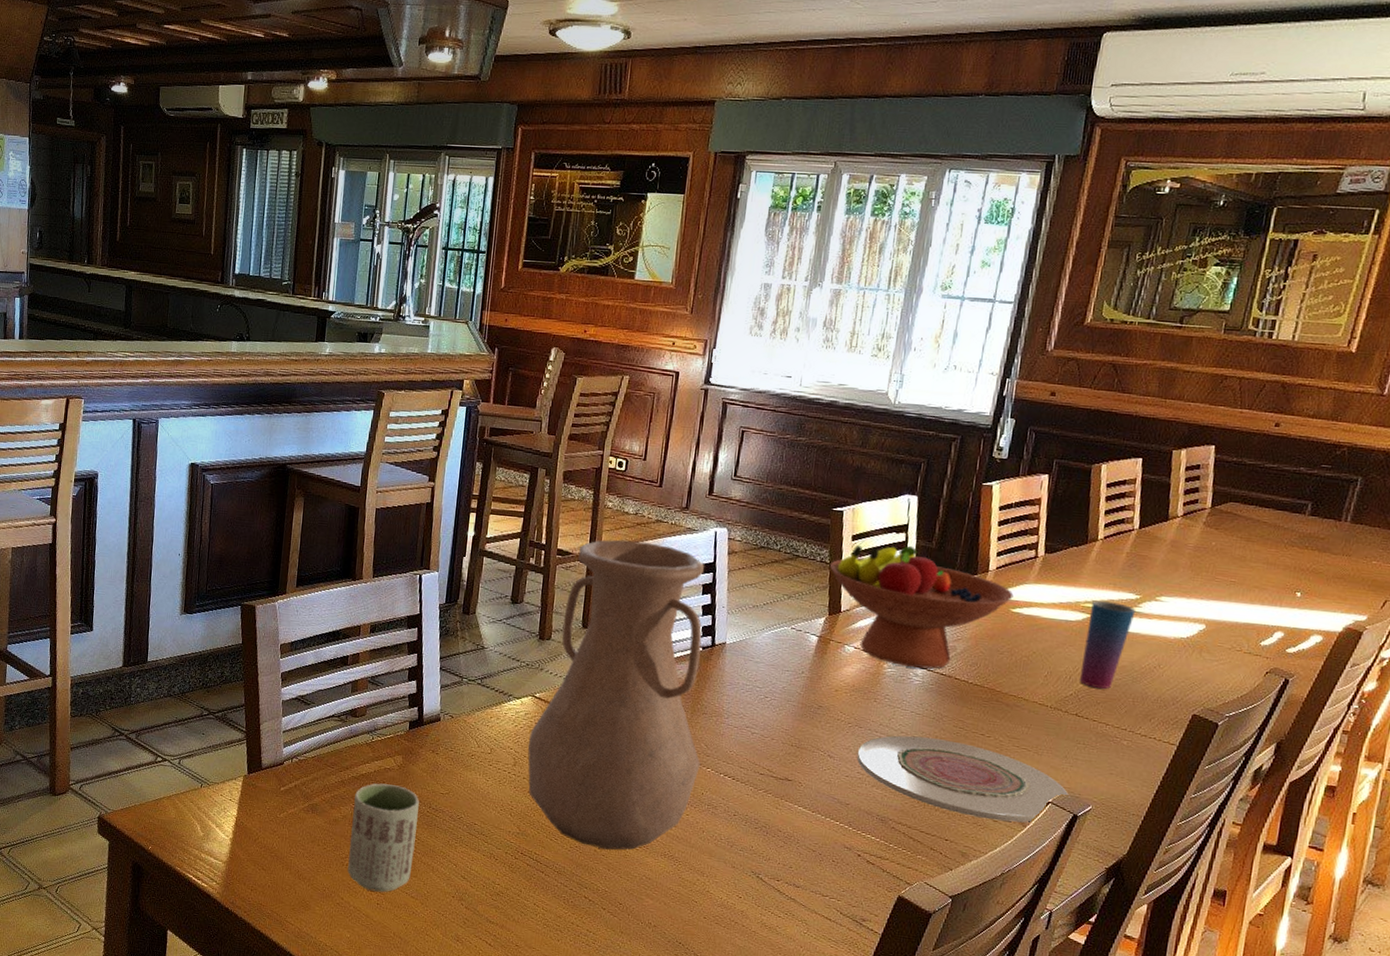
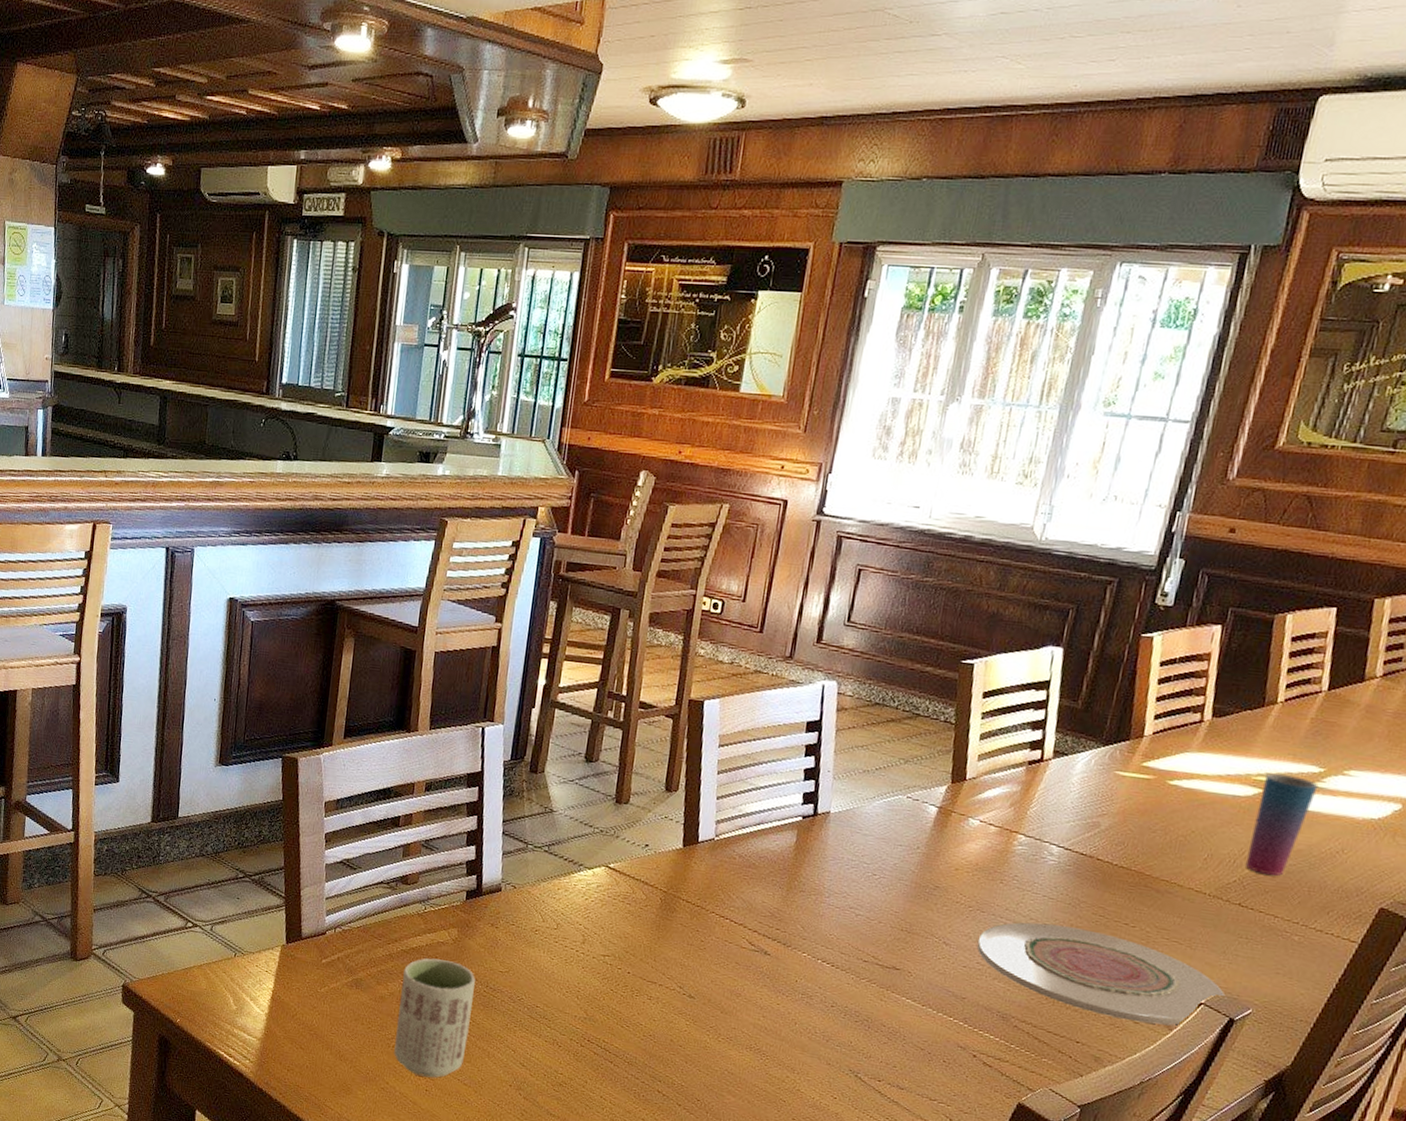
vase: present [527,539,705,850] -> none [598,692,810,1041]
fruit bowl: present [829,545,1014,669] -> none [954,704,1172,848]

